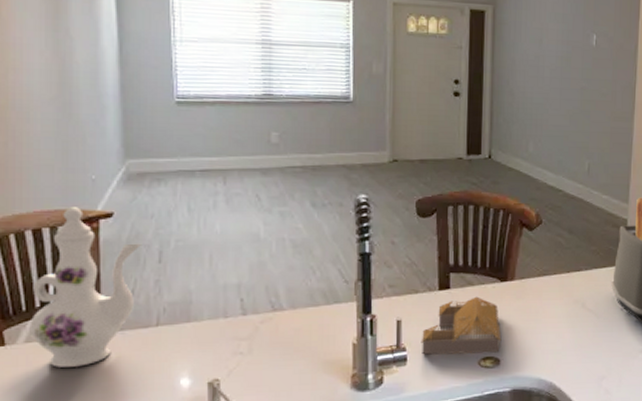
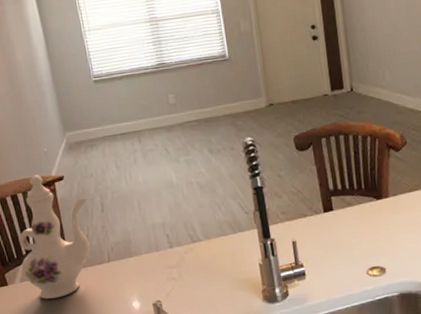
architectural model: present [421,296,502,355] -> none [314,215,384,269]

